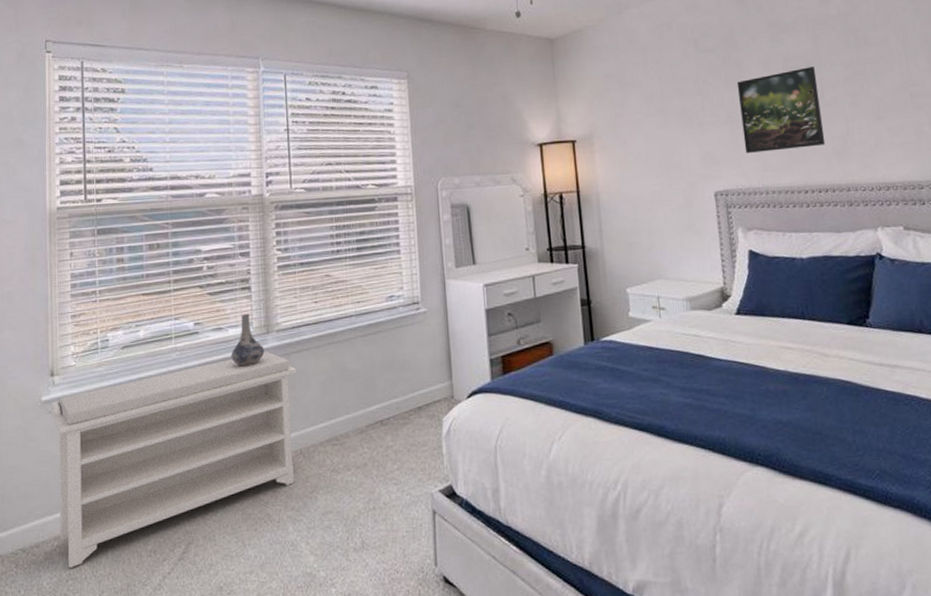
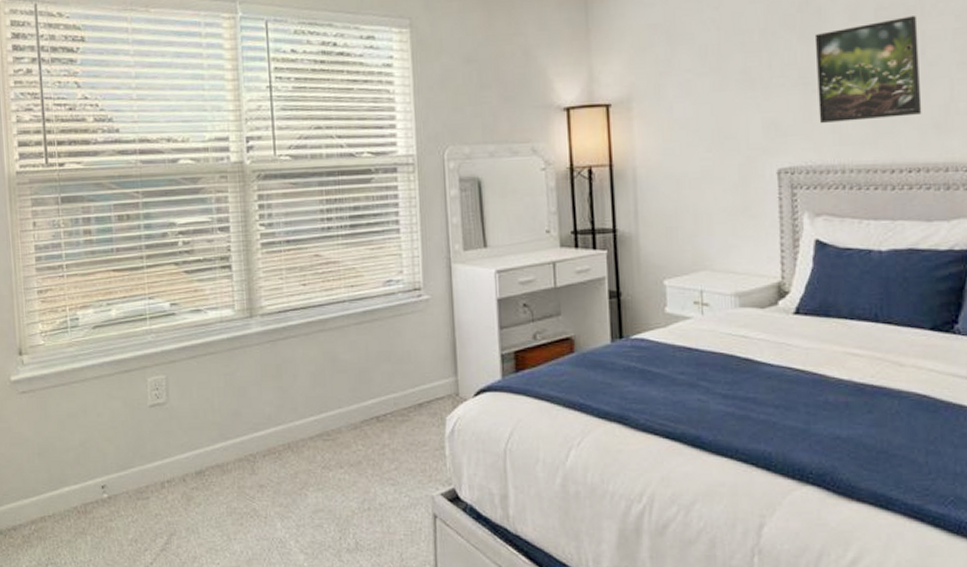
bench: present [50,351,297,569] -> none [21,337,284,553]
decorative vase: present [231,313,265,367] -> none [211,295,248,353]

